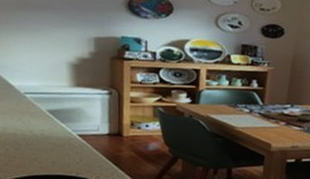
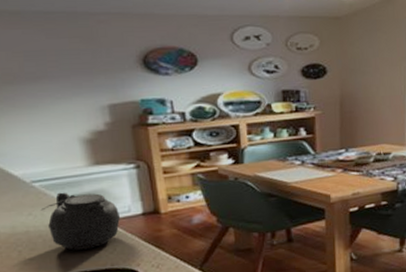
teapot: none [28,105,90,157] -> present [40,192,121,251]

